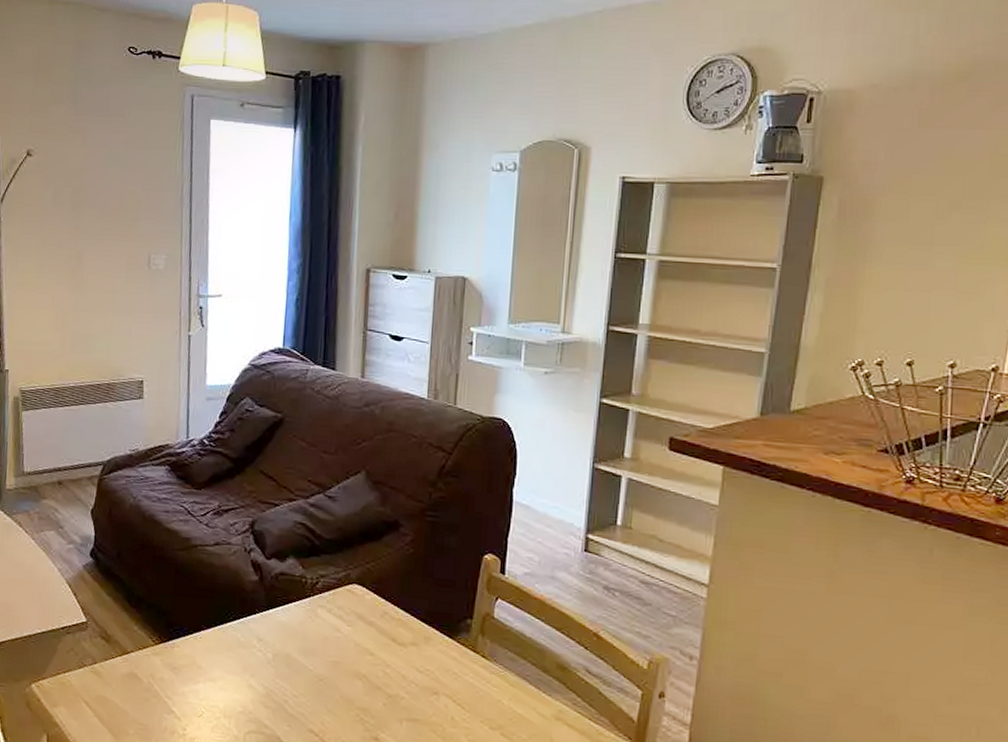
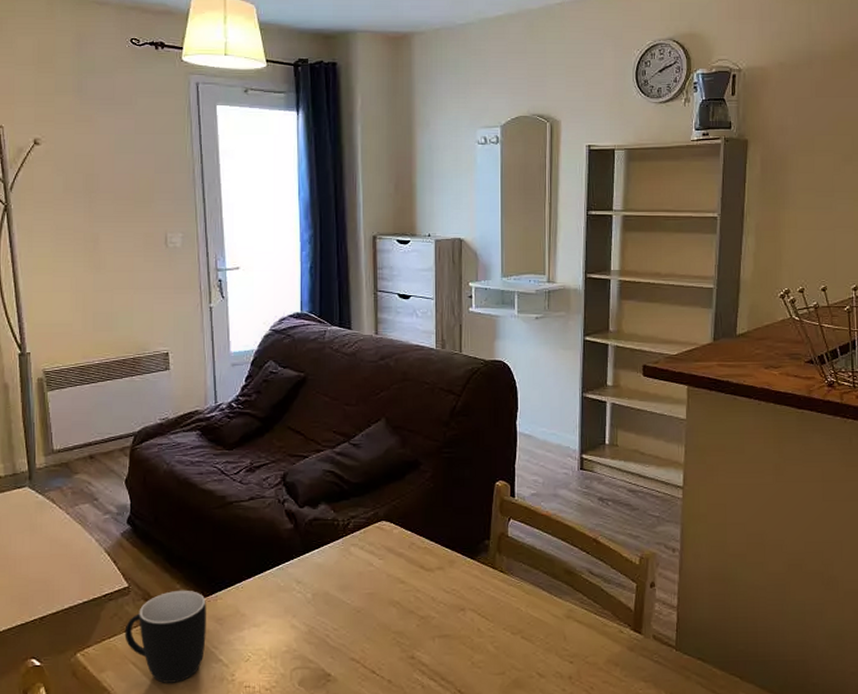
mug: none [79,632,163,729] -> present [124,590,206,683]

